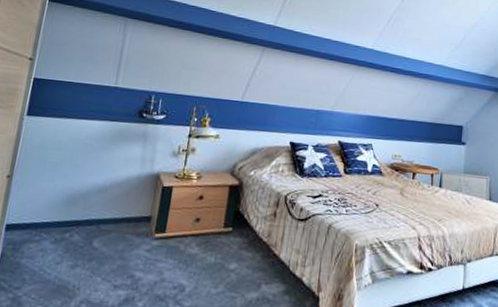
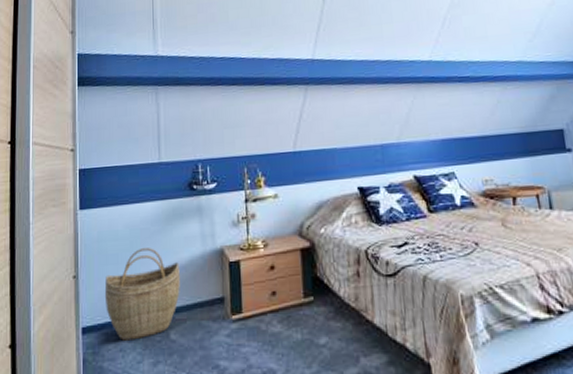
woven basket: none [34,161,116,243] -> present [104,248,180,341]

